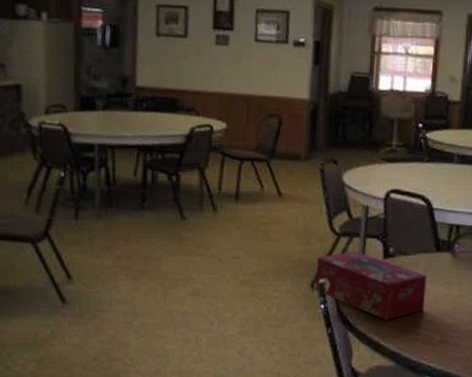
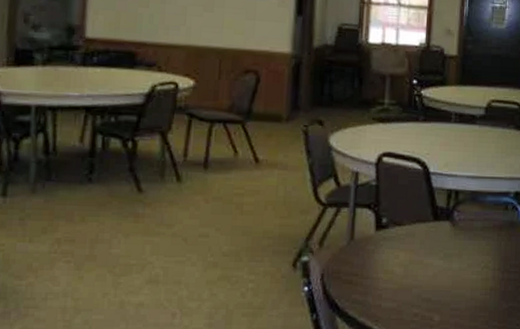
tissue box: present [316,251,427,320] -> none [298,223,424,301]

